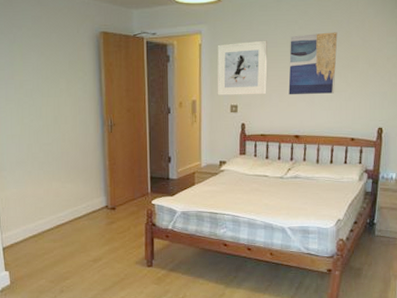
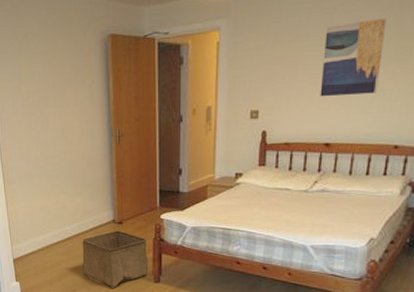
storage bin: none [75,216,141,274] -> present [82,230,149,288]
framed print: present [217,40,268,96] -> none [235,33,297,100]

